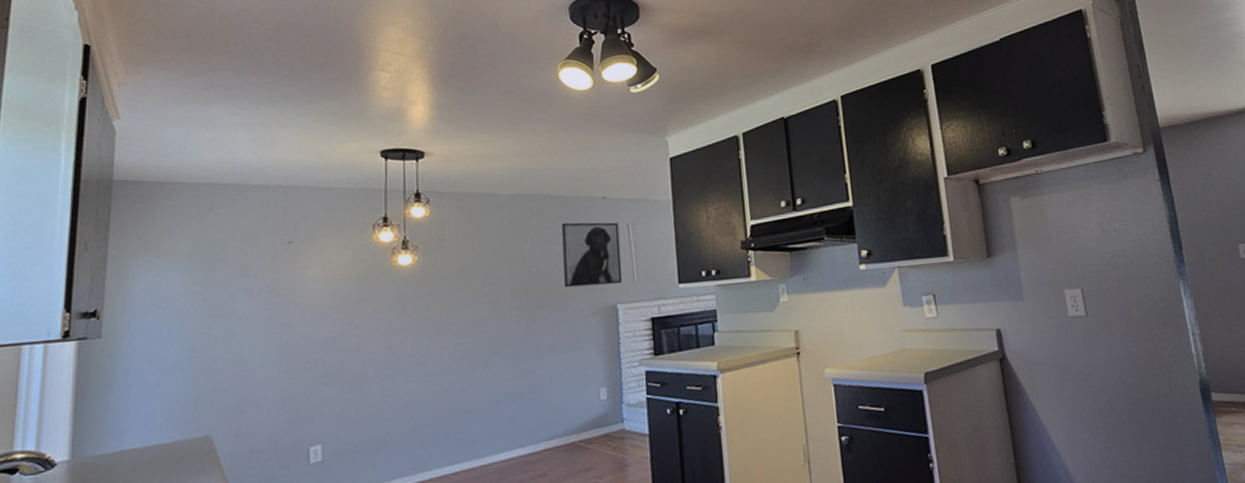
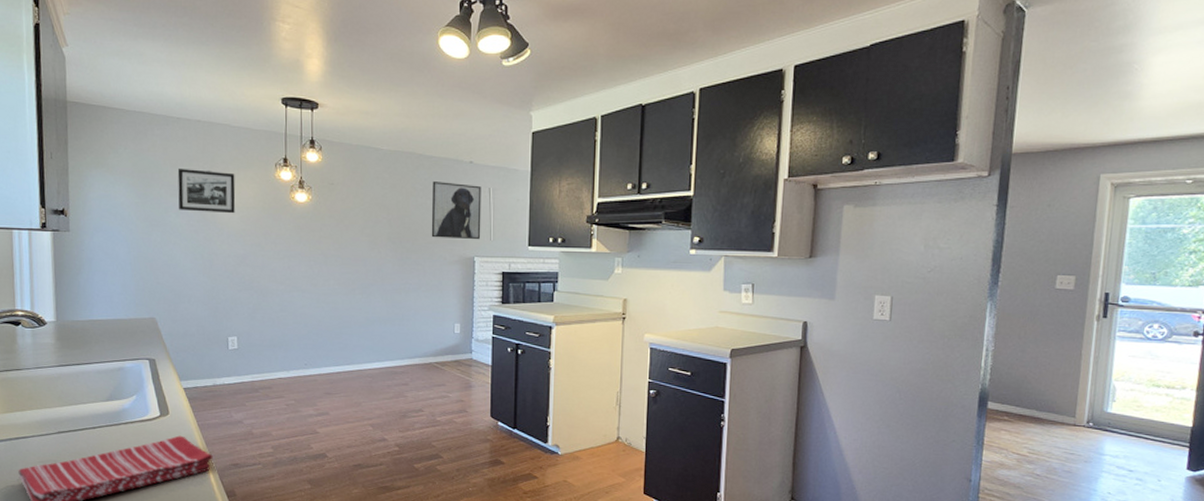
picture frame: none [250,241,323,293] -> present [177,169,236,214]

